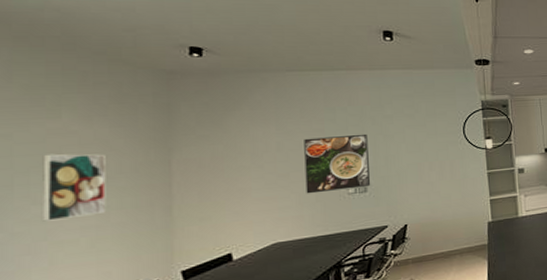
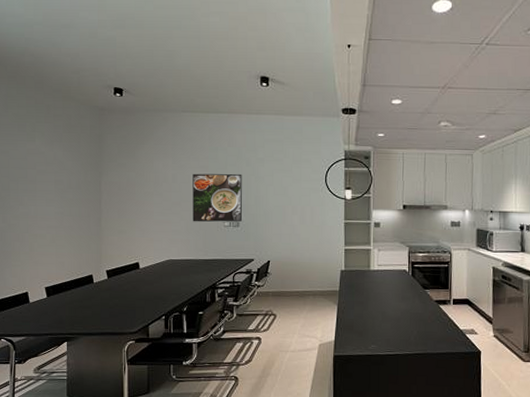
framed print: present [41,153,107,222] -> none [25,168,62,219]

